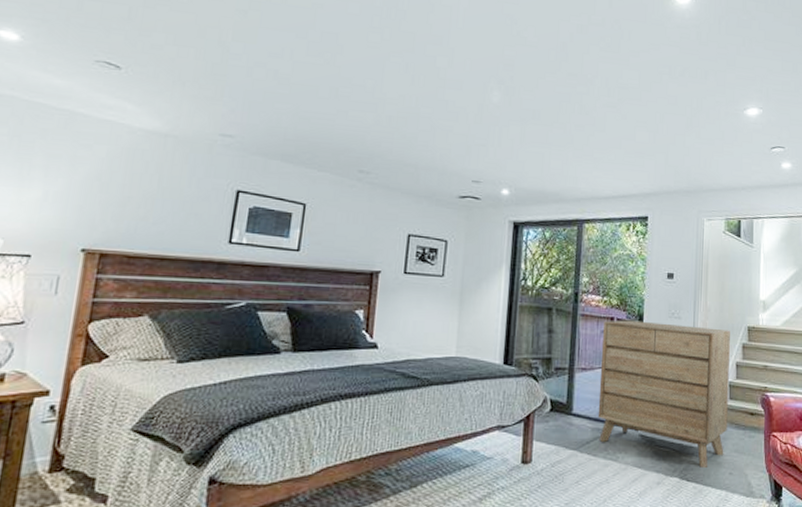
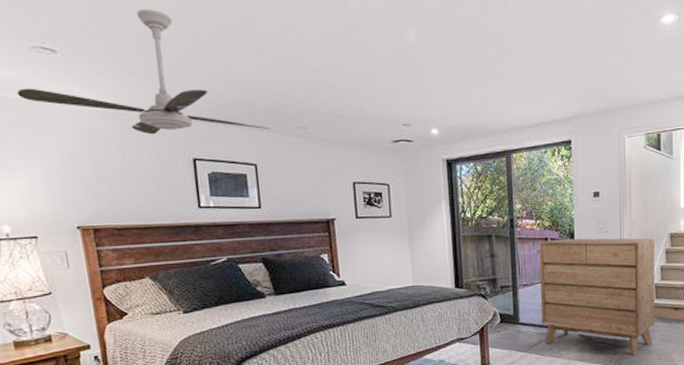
ceiling fan: none [63,39,330,169] -> present [17,8,271,135]

